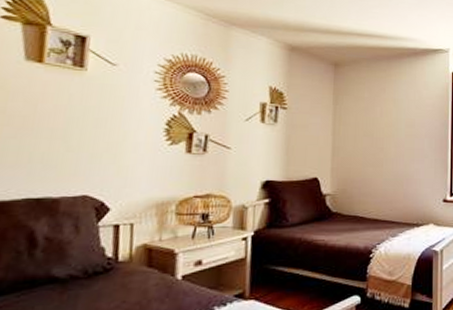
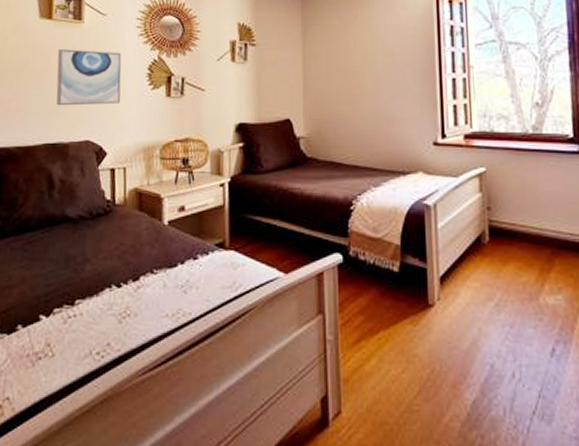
wall art: none [44,97,134,158] -> present [56,49,122,106]

